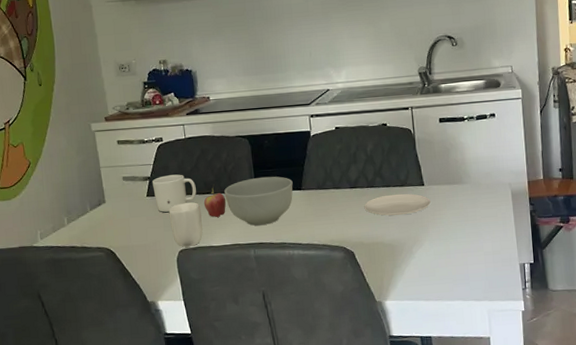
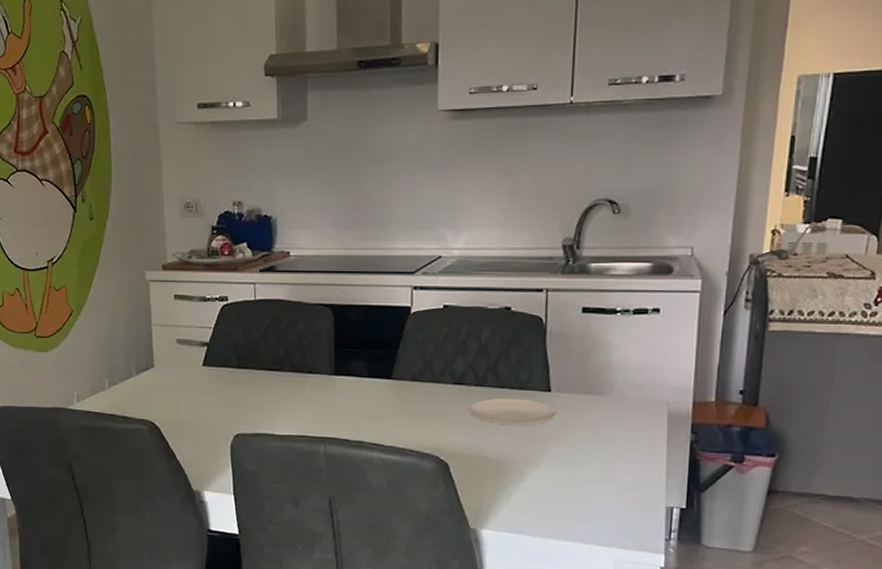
mug: present [152,174,196,213] -> none [211,343,262,388]
cup: present [168,202,203,247] -> none [226,378,265,432]
fruit: present [203,184,227,217] -> none [269,359,297,400]
bowl: present [224,176,293,226] -> none [296,357,382,417]

